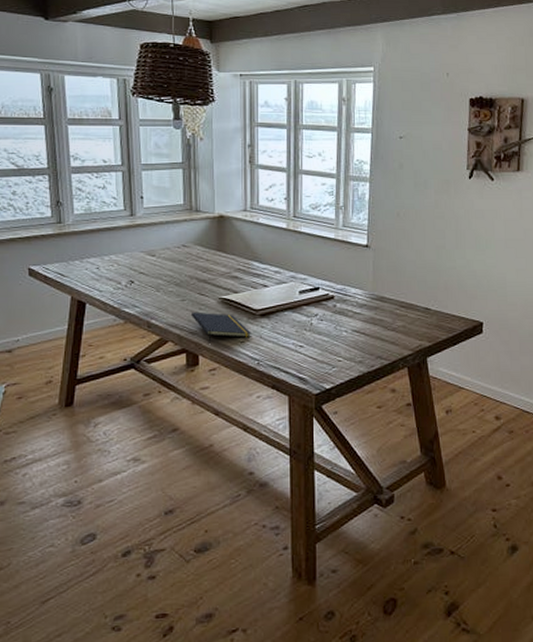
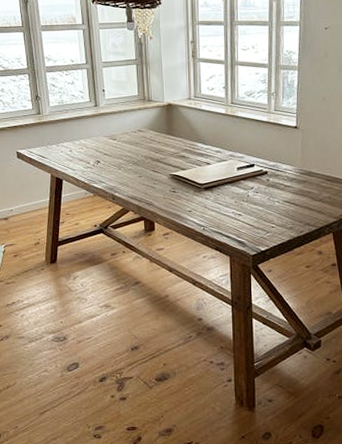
notepad: present [192,312,251,344] -> none [148,186,197,213]

